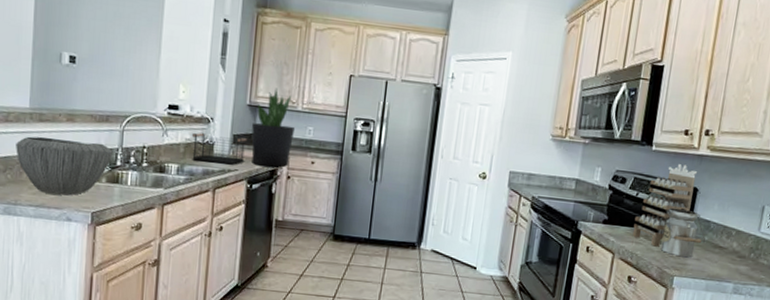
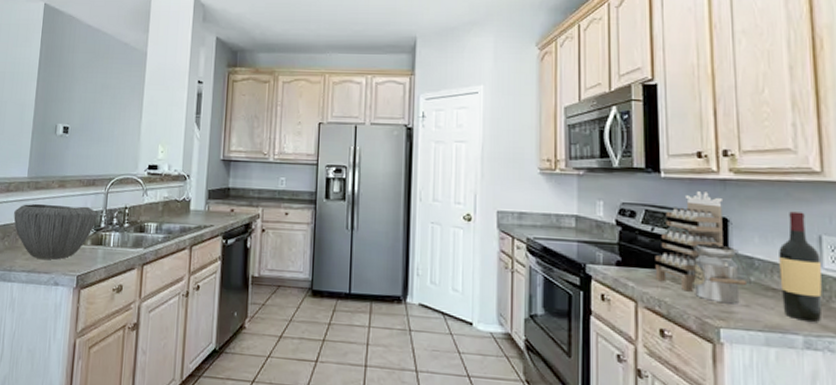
dish rack: present [191,132,248,165] -> none [169,190,223,221]
planter: present [251,87,296,168] -> none [225,141,268,222]
wine bottle: none [723,185,760,273] -> present [779,211,823,322]

